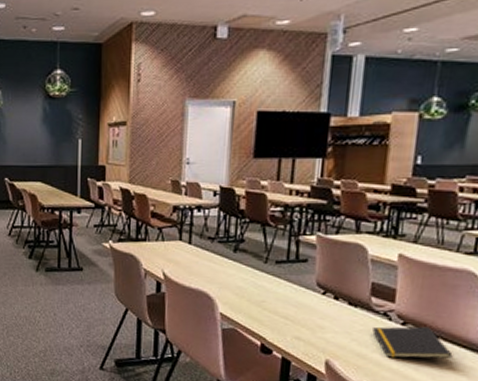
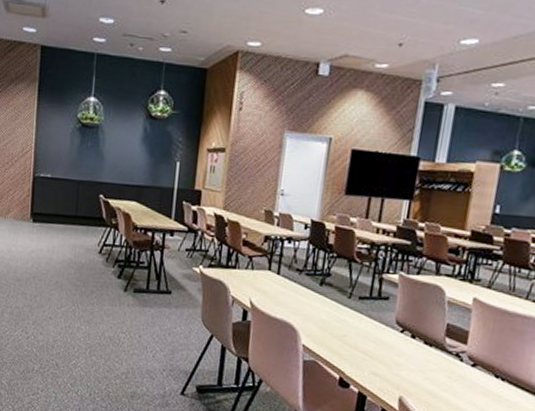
notepad: present [372,326,453,359] -> none [444,367,516,401]

